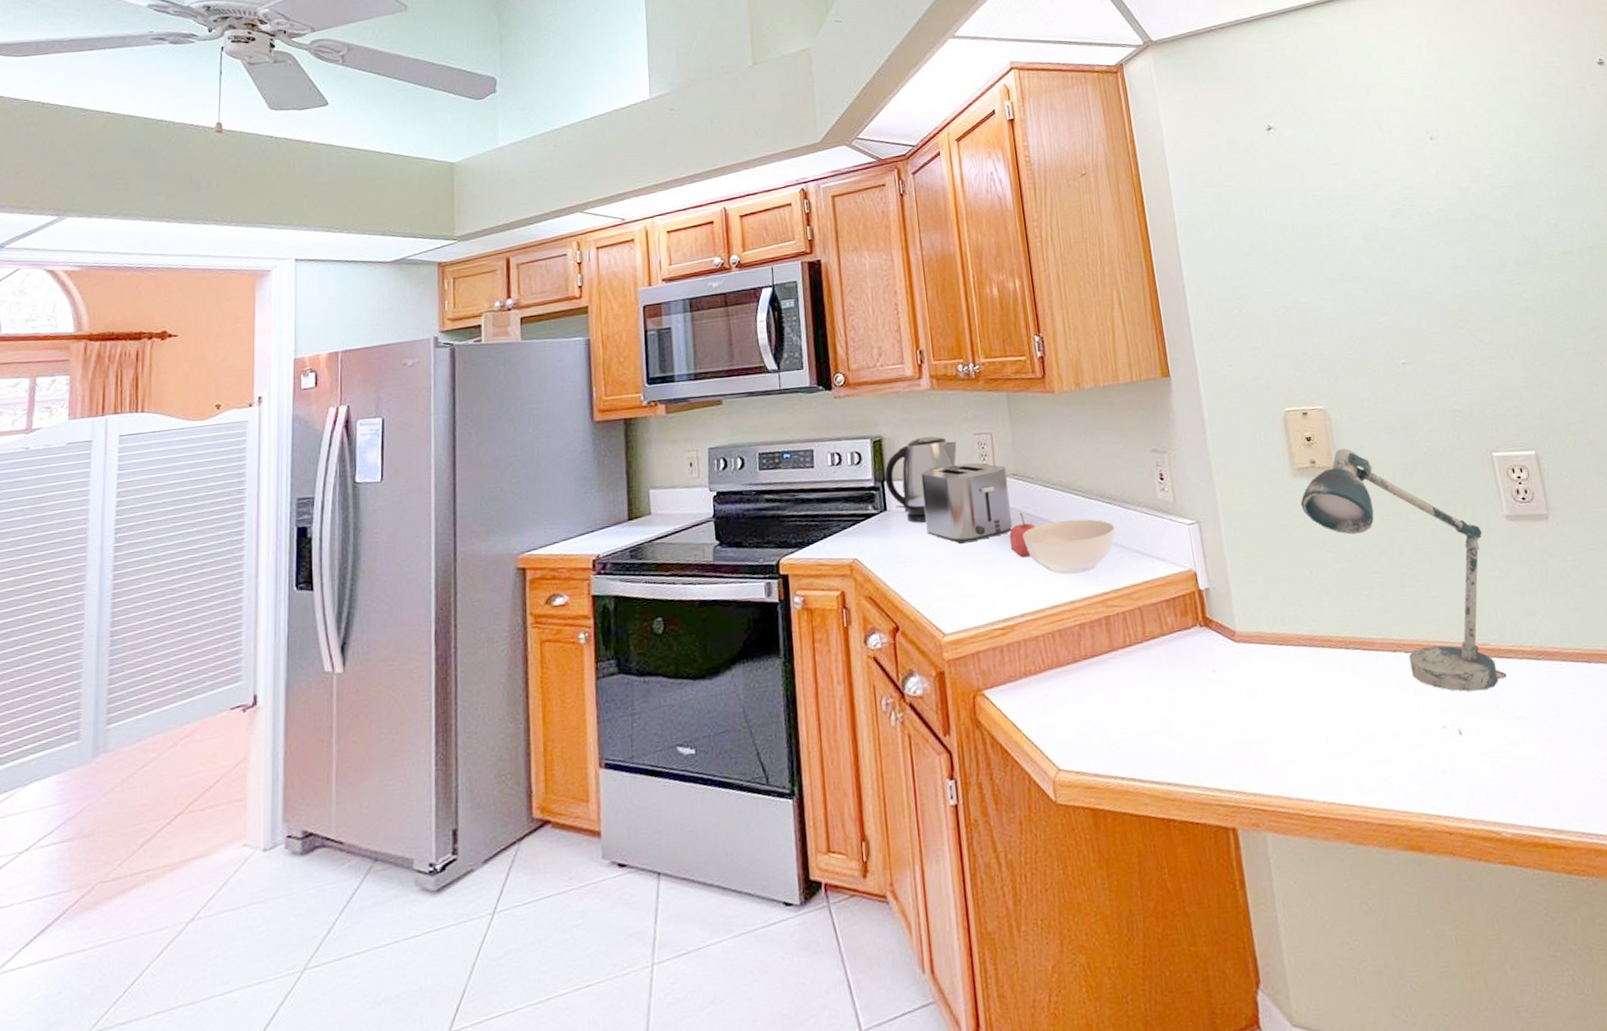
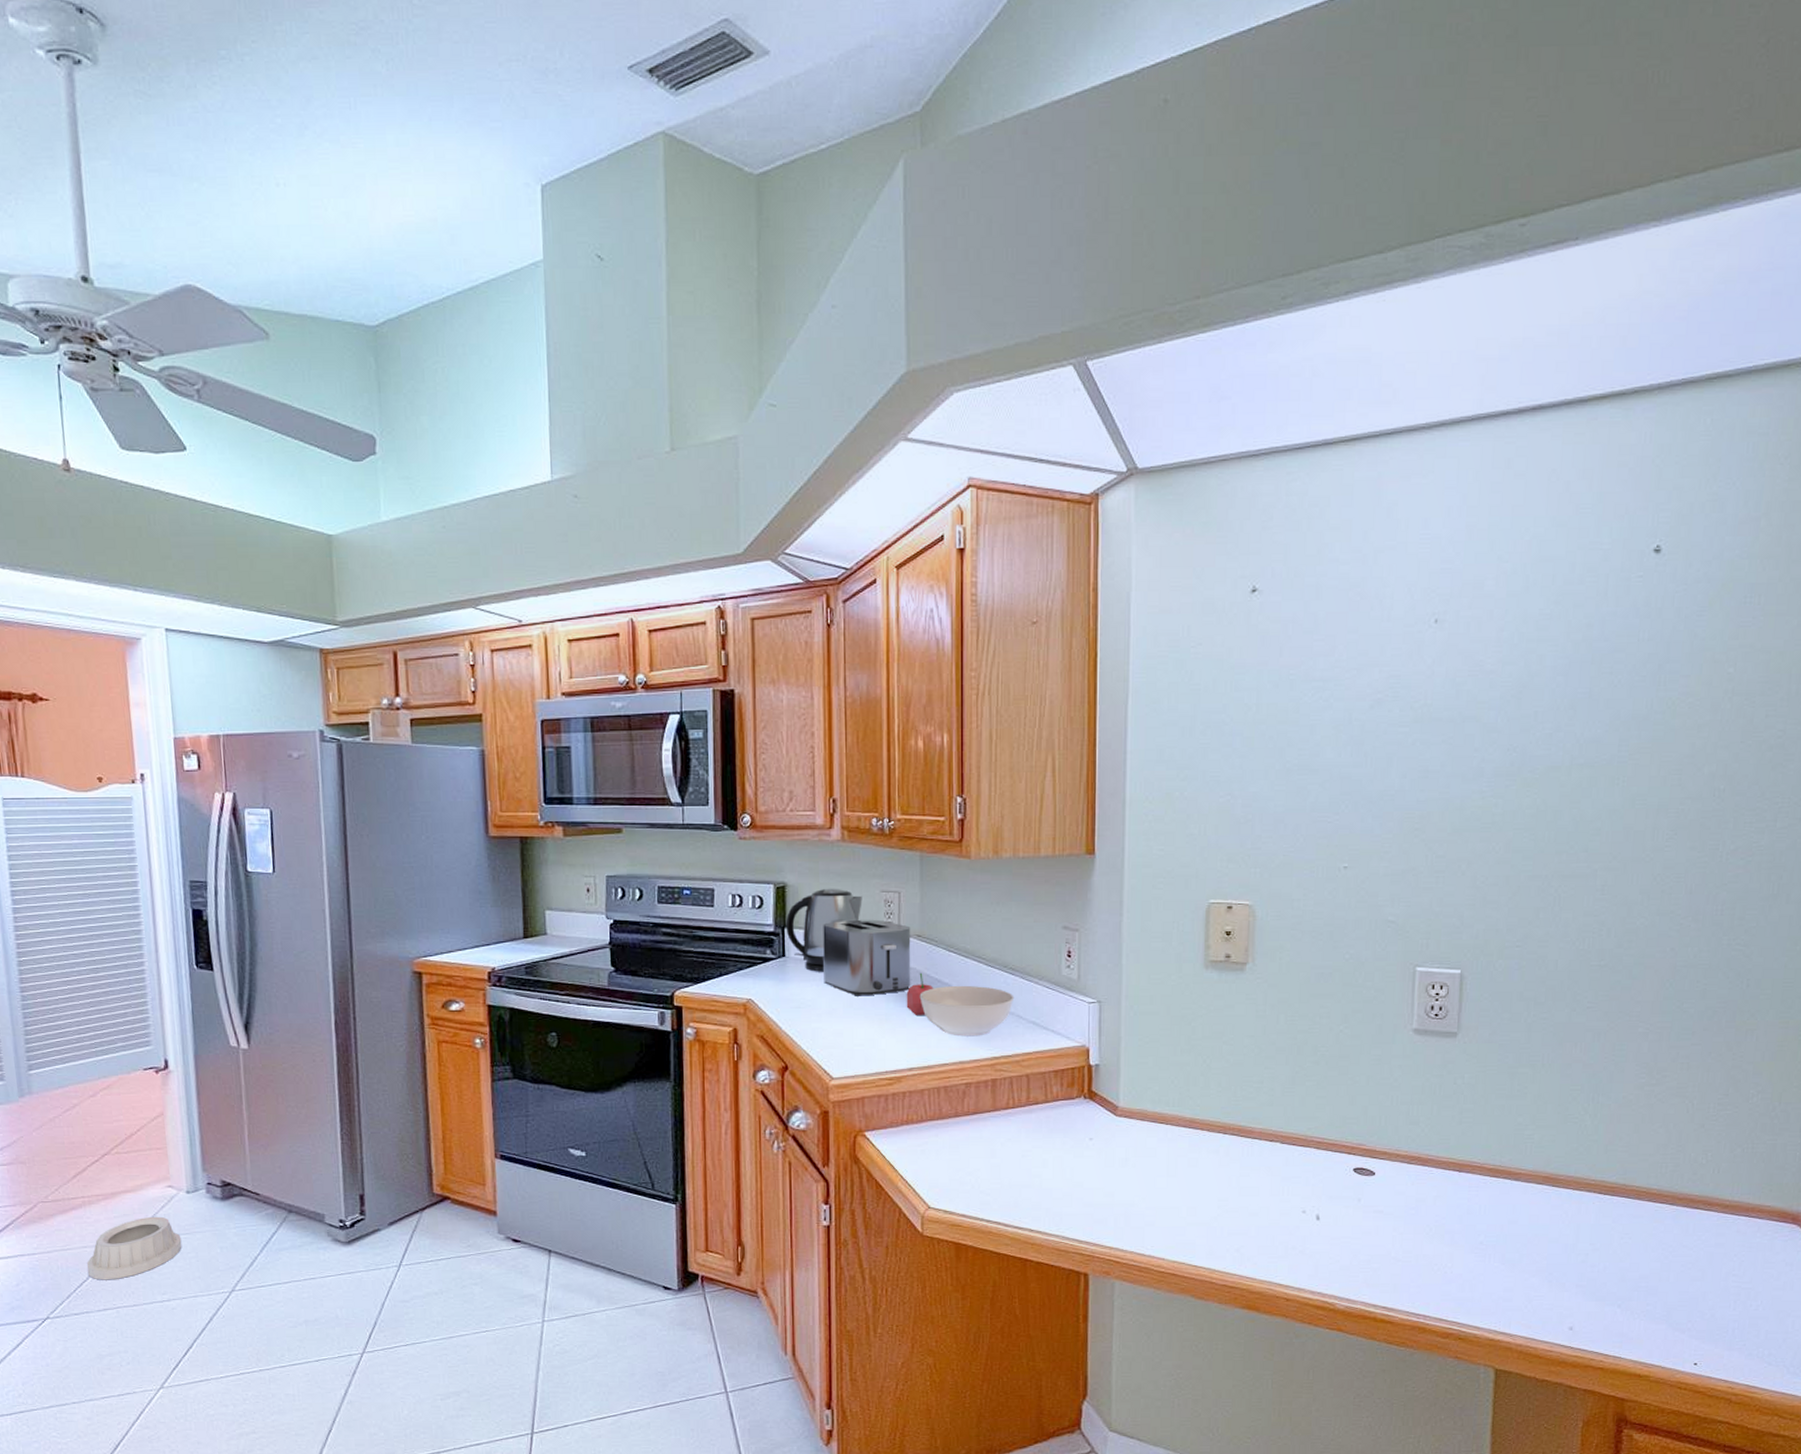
pet bowl: none [141,884,252,975] -> present [86,1216,182,1280]
desk lamp: present [1300,448,1499,692] -> none [1207,947,1386,1185]

